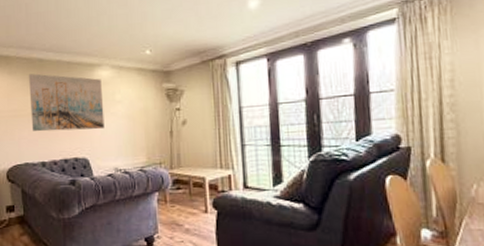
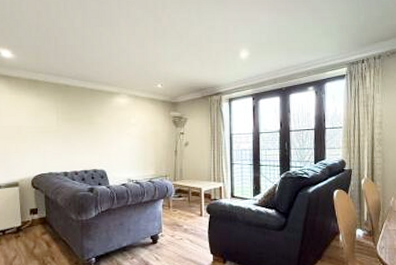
wall art: present [29,73,105,132] -> none [55,97,121,147]

